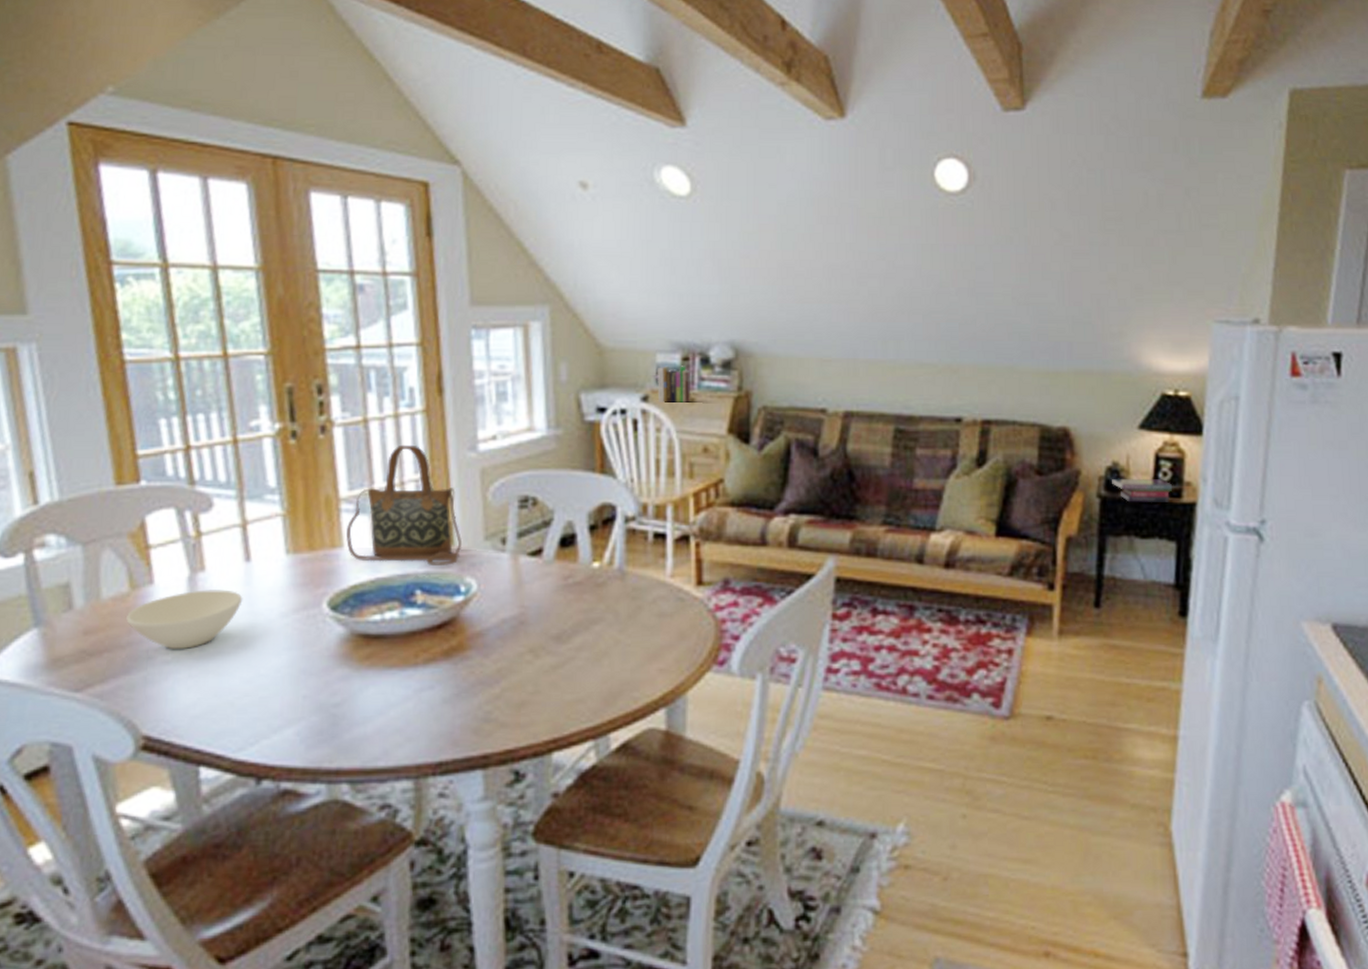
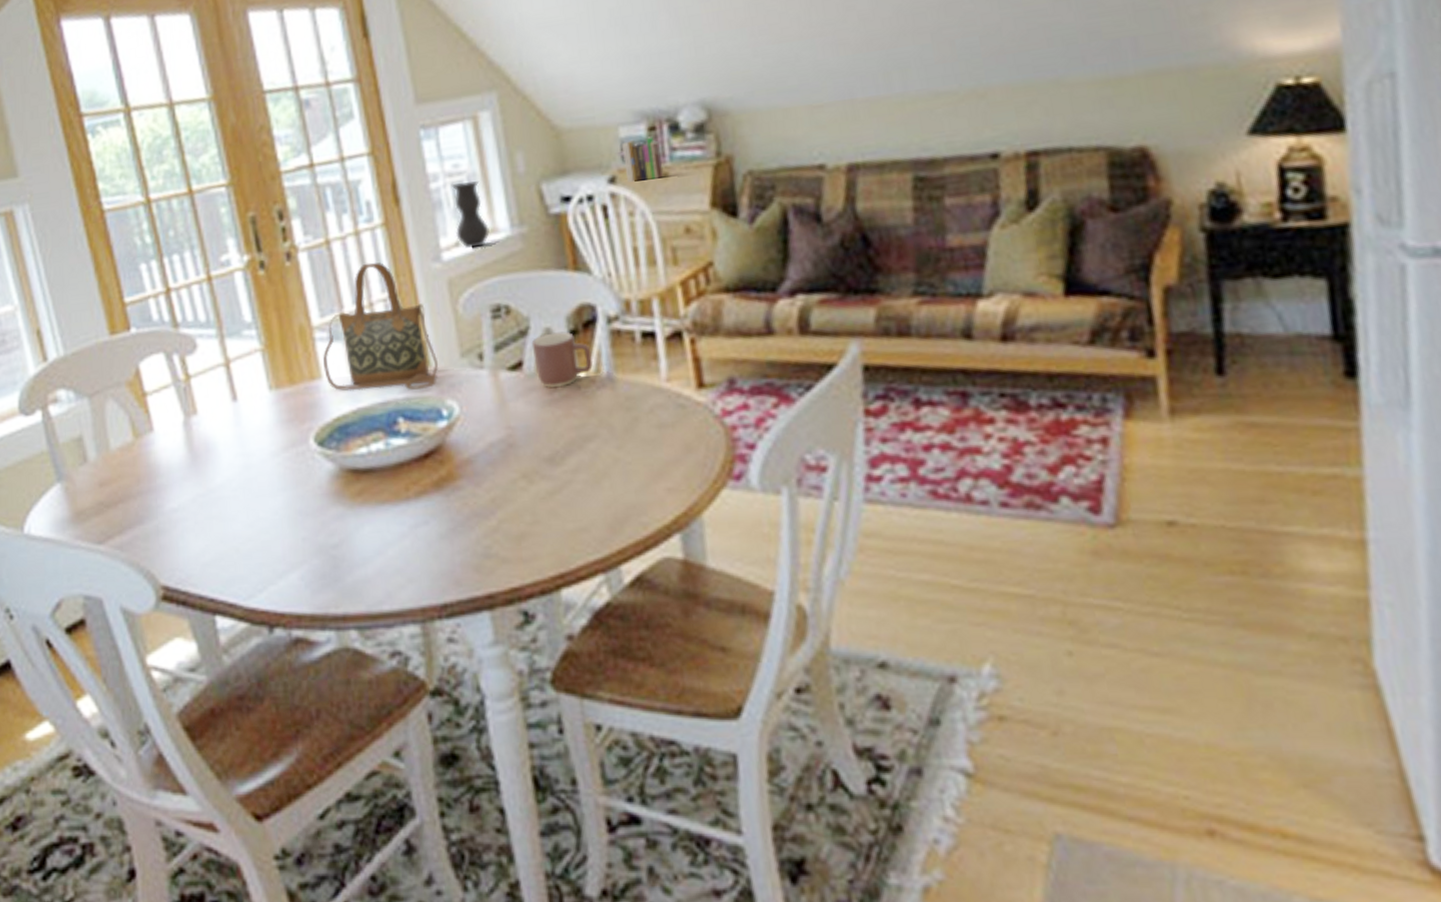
bowl: present [126,589,243,650] -> none [134,431,235,497]
vase: none [494,382,528,443] -> present [451,180,491,248]
mug: none [553,526,608,575] -> present [531,331,594,387]
books: present [1112,478,1172,504] -> none [1218,197,1310,233]

